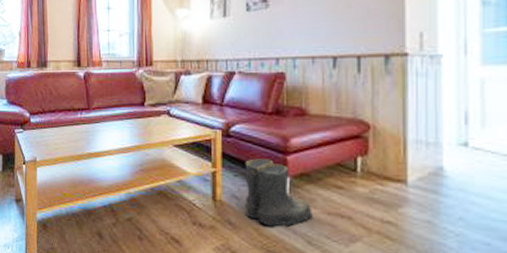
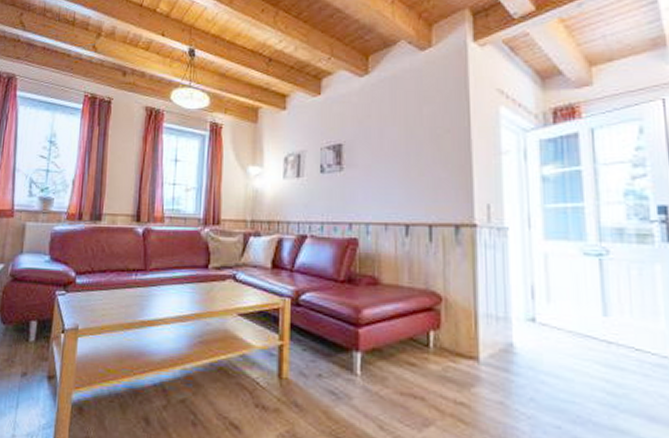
boots: present [245,158,313,227] -> none [314,331,385,409]

